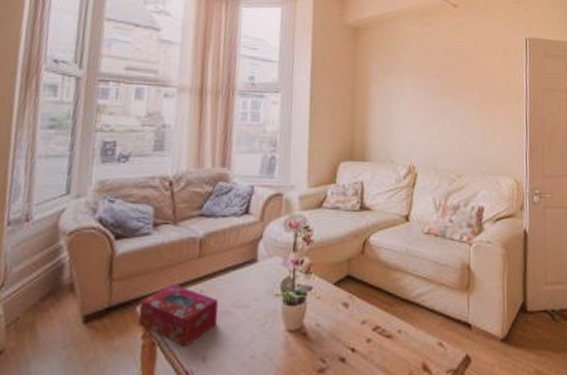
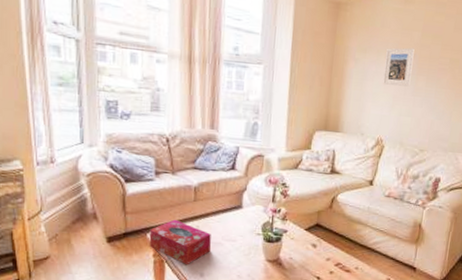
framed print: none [409,68,438,108] -> present [383,47,415,87]

